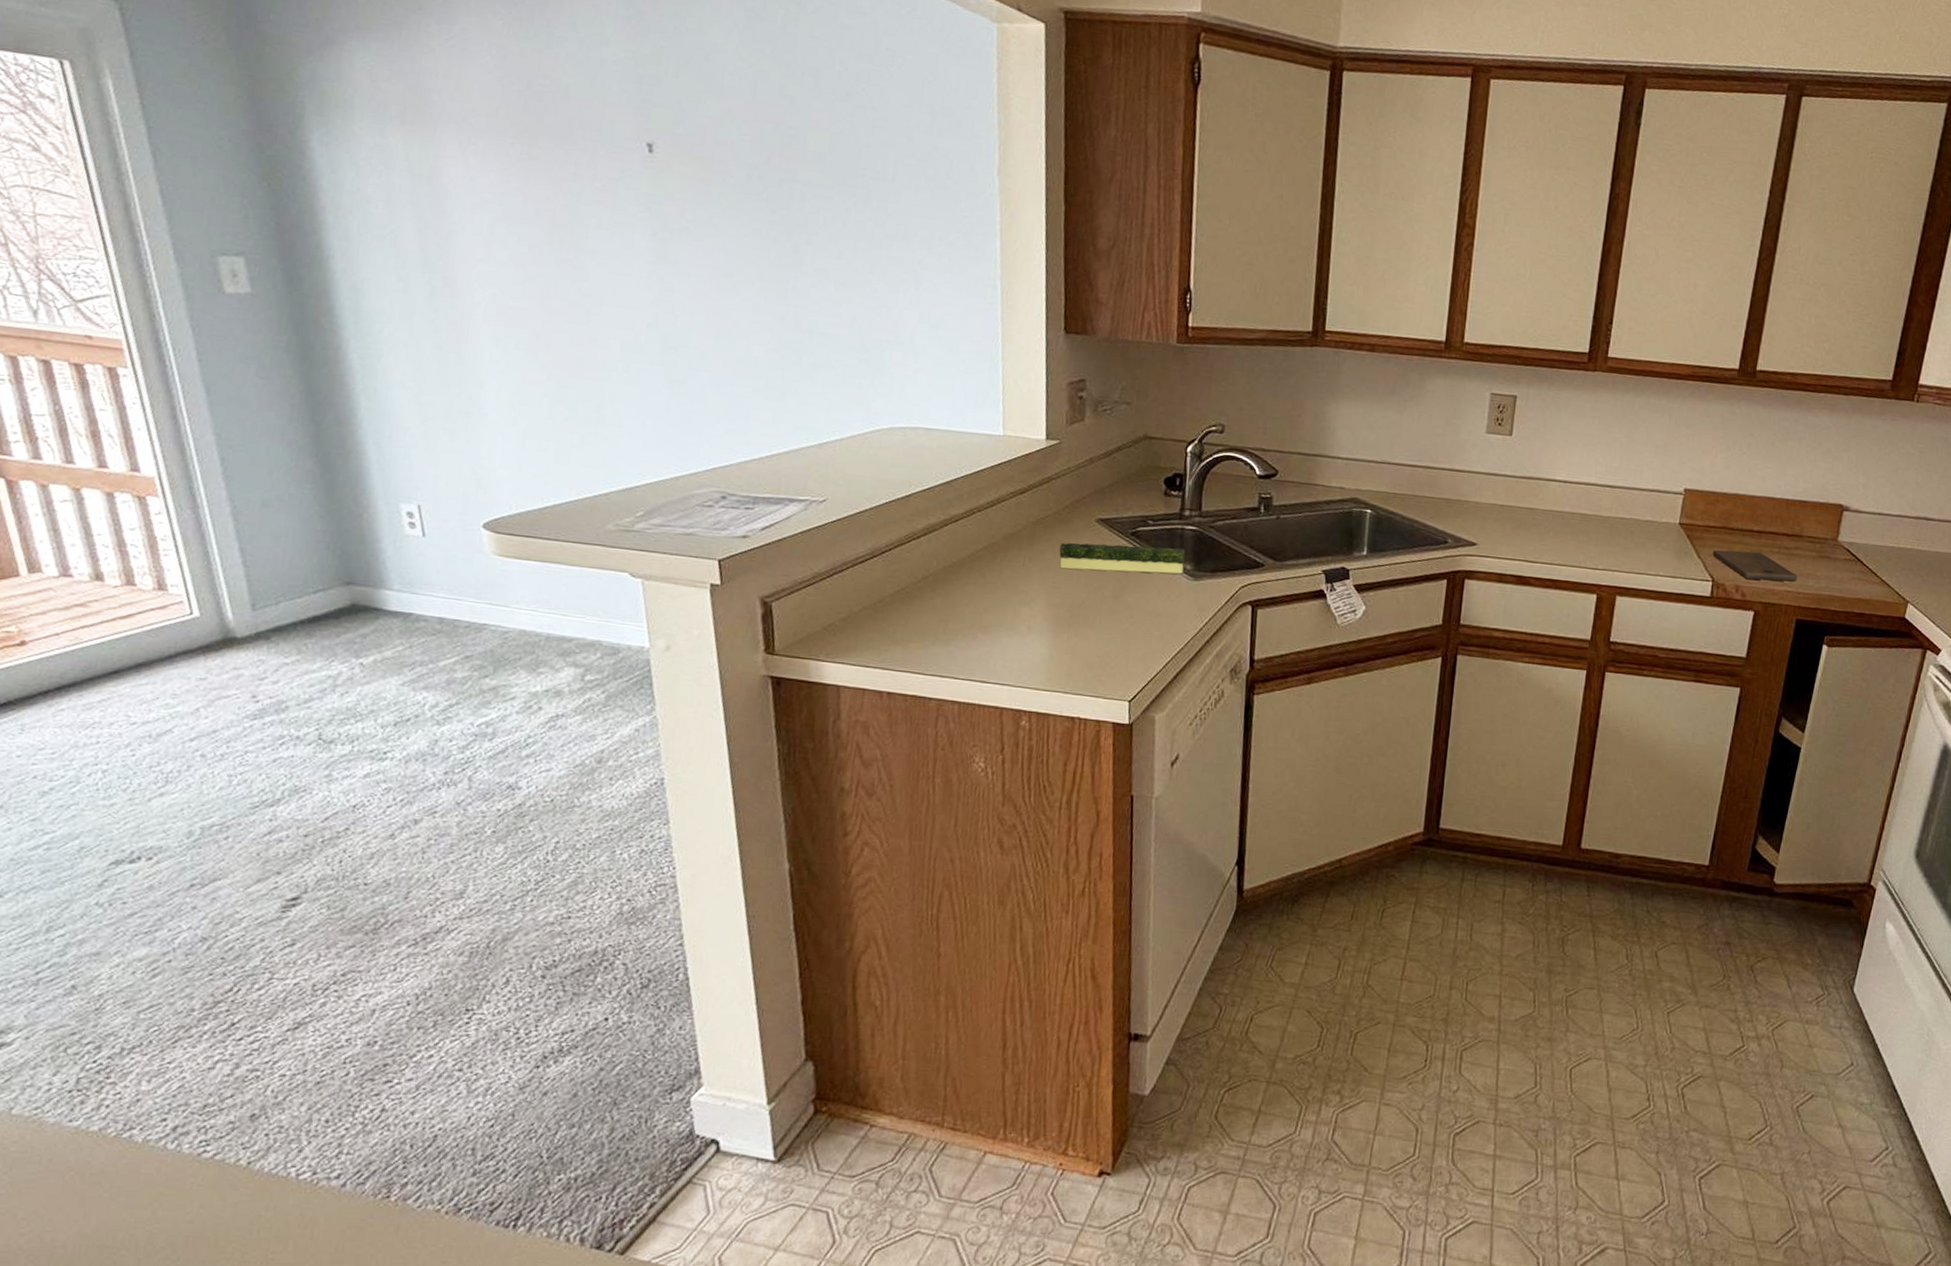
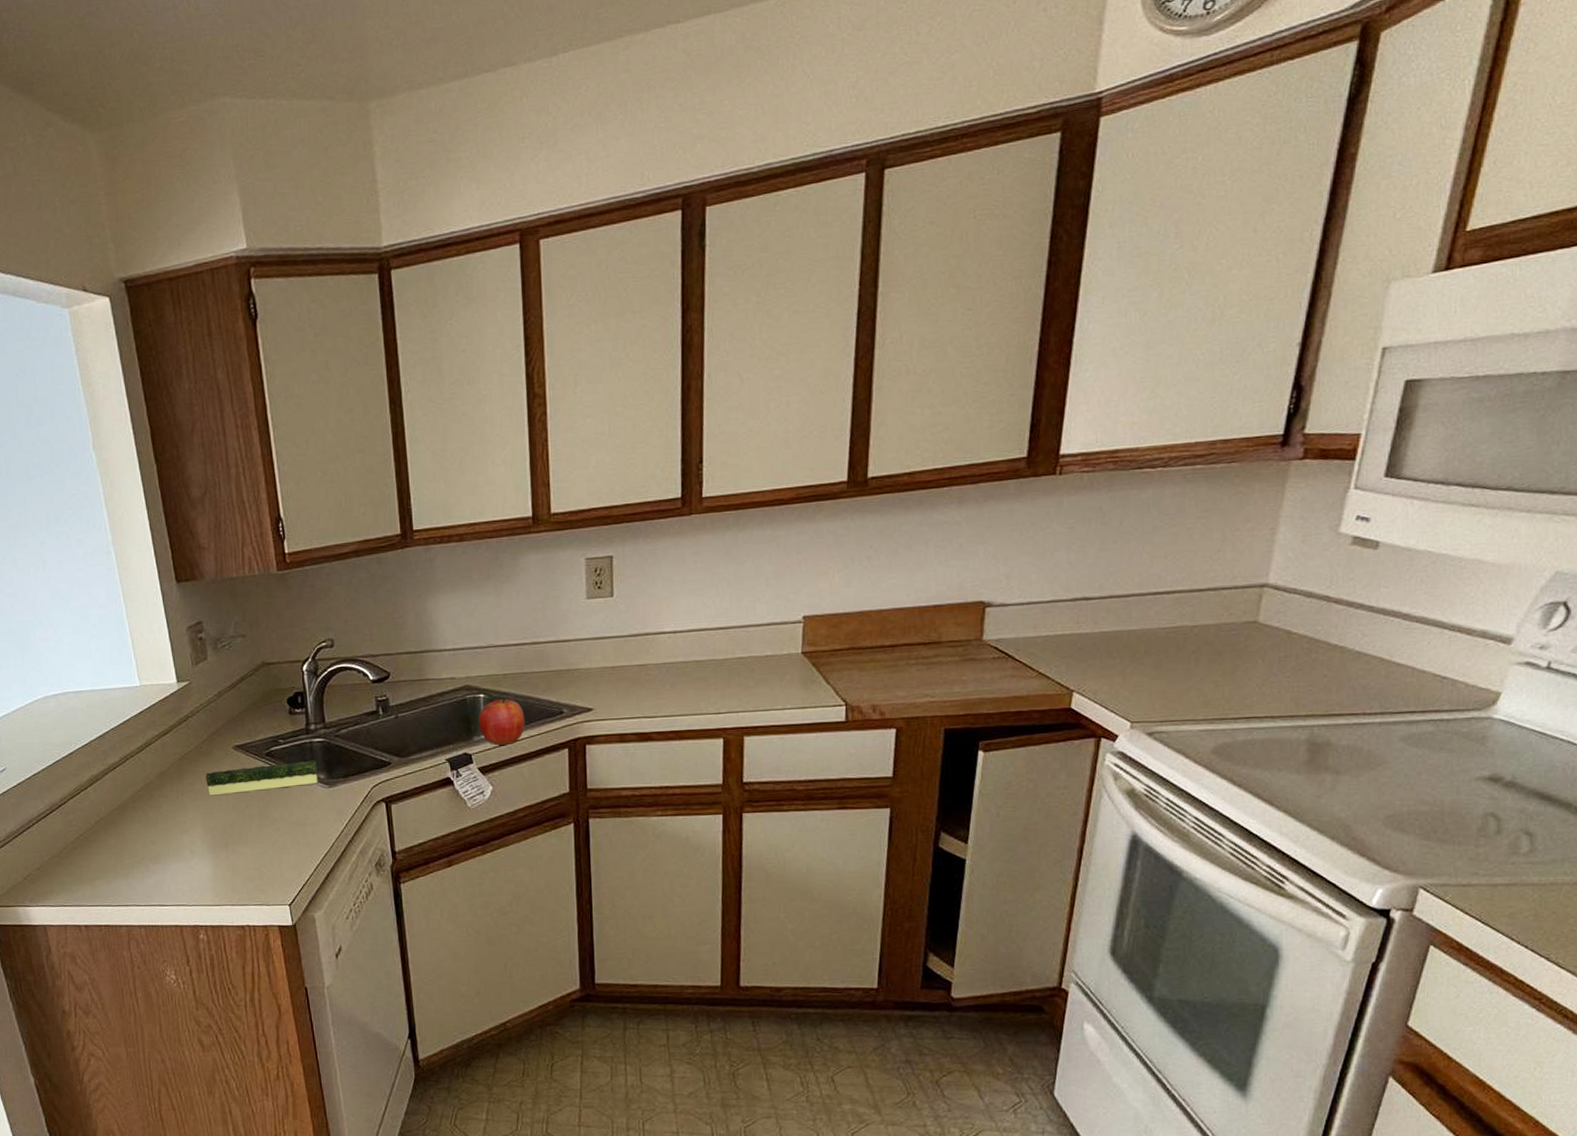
fruit: none [1361,516,1409,566] -> present [478,697,526,745]
cutting board: present [1712,549,1797,582] -> none [842,667,941,698]

